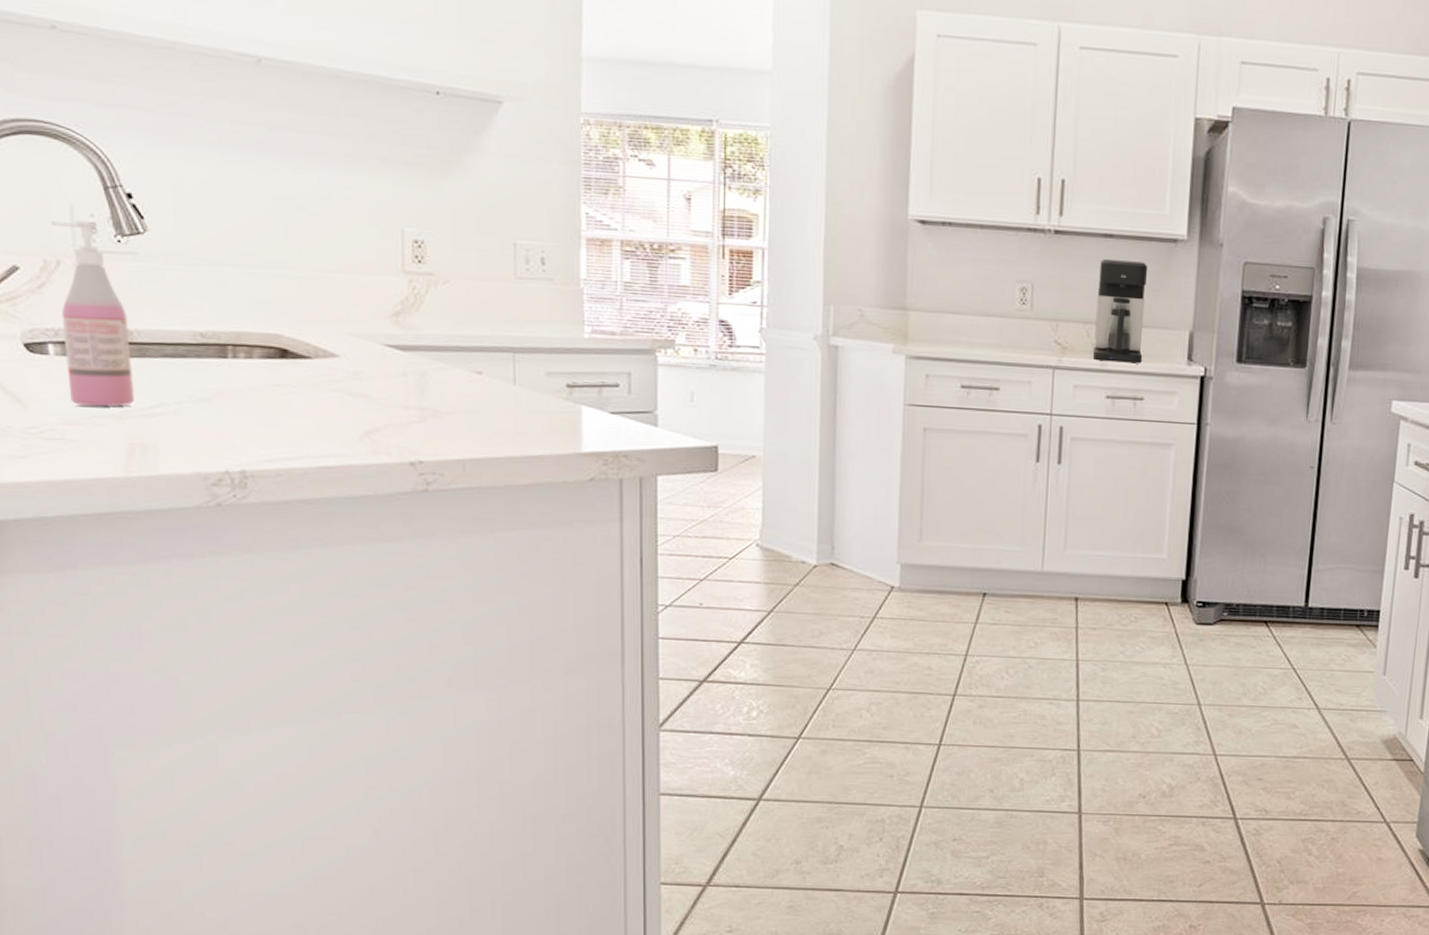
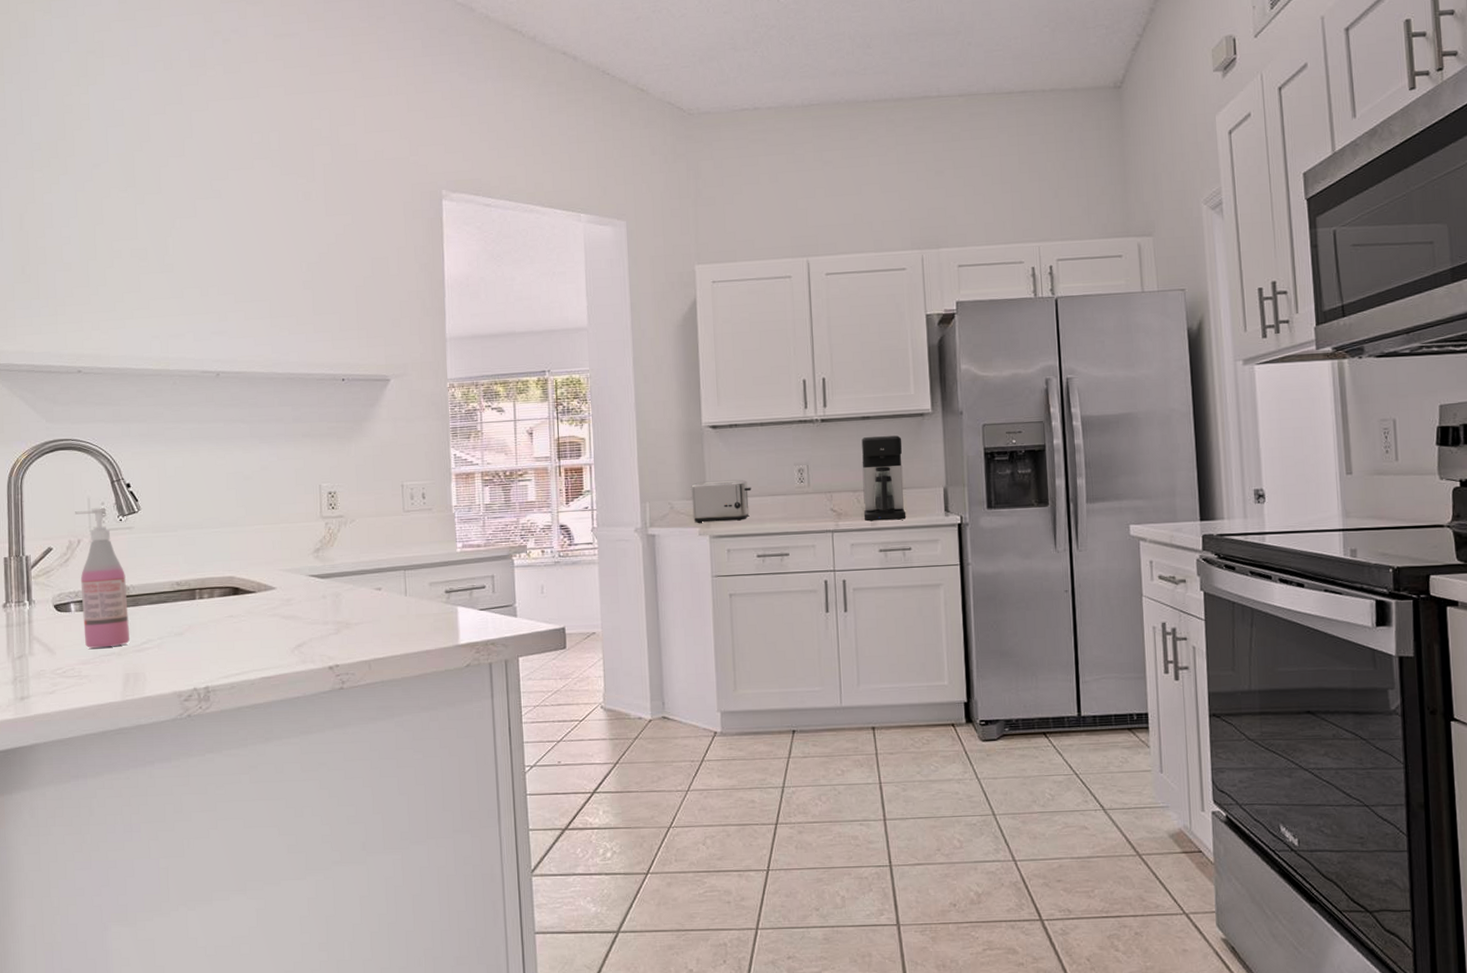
toaster: none [887,289,962,343] -> present [691,480,752,523]

